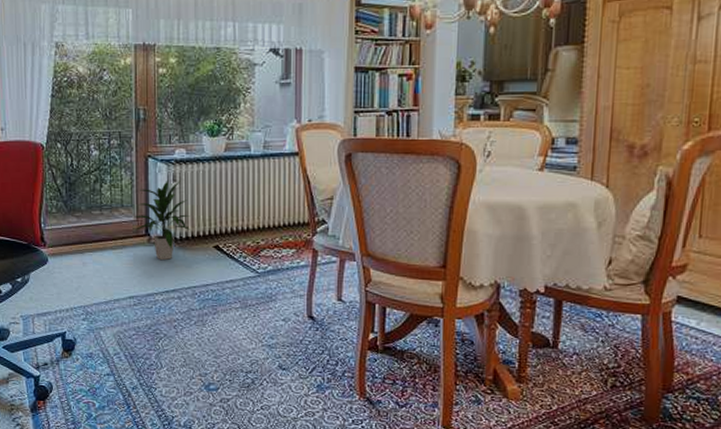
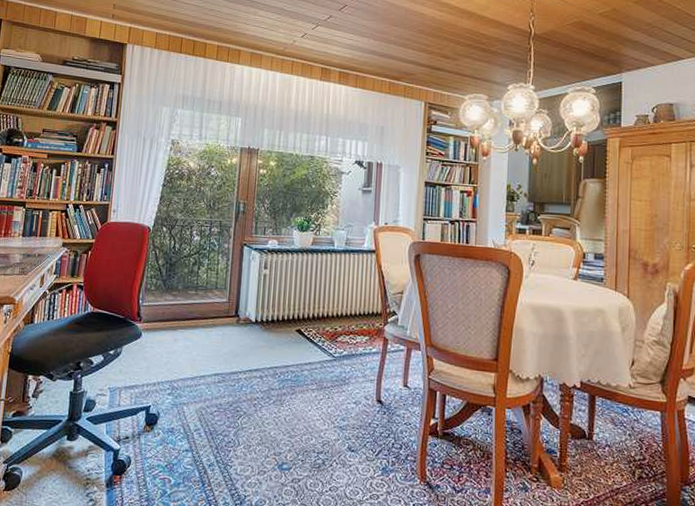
indoor plant: present [132,179,192,261] -> none [225,266,277,341]

